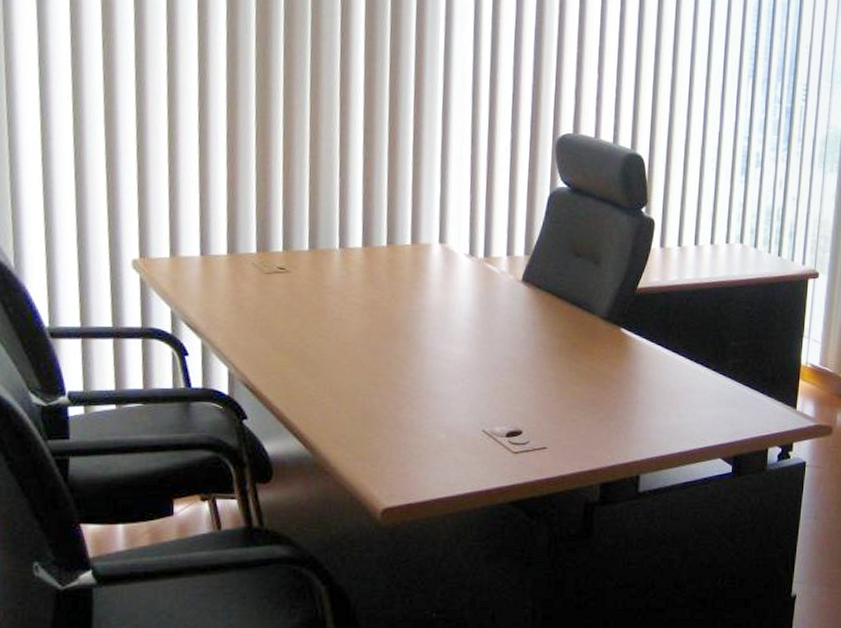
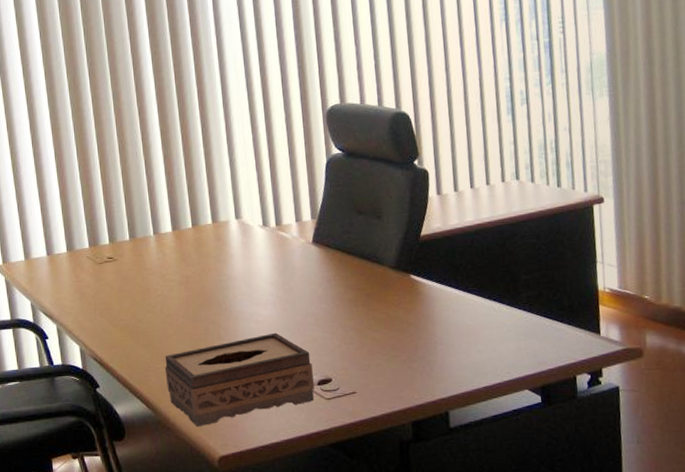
tissue box: none [331,375,503,474] -> present [164,332,314,427]

